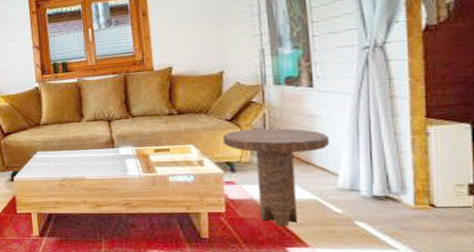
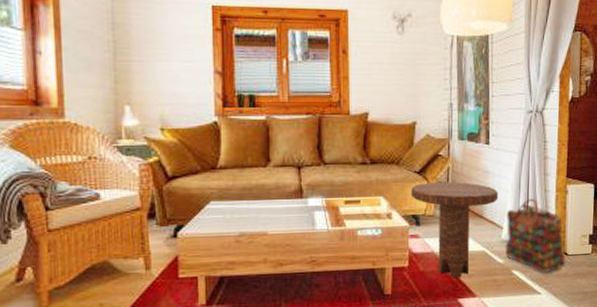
backpack: none [341,143,434,227] -> present [505,199,567,273]

